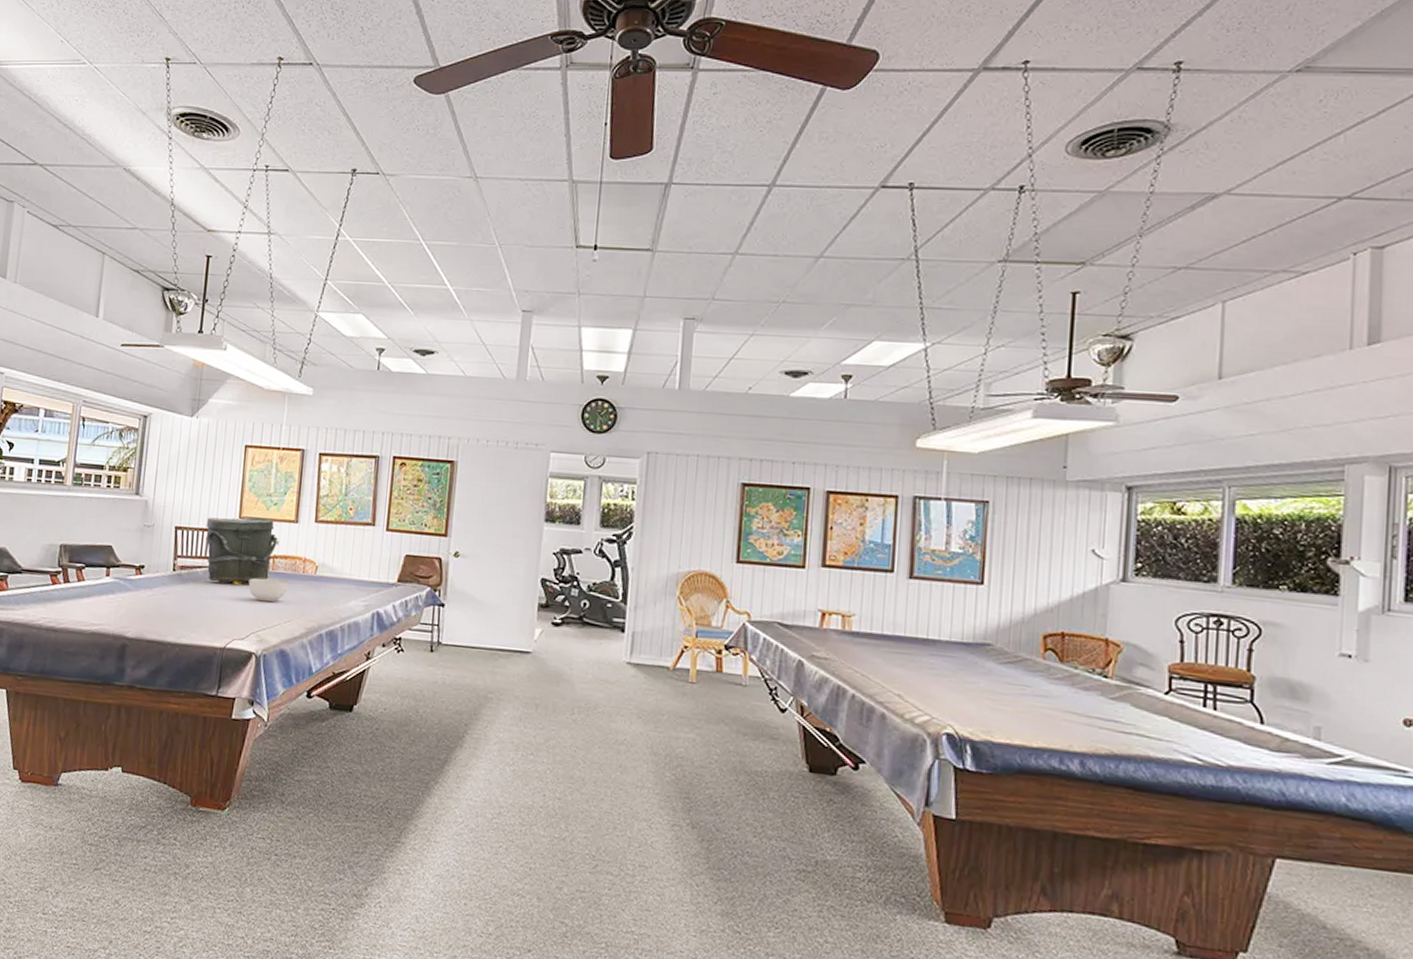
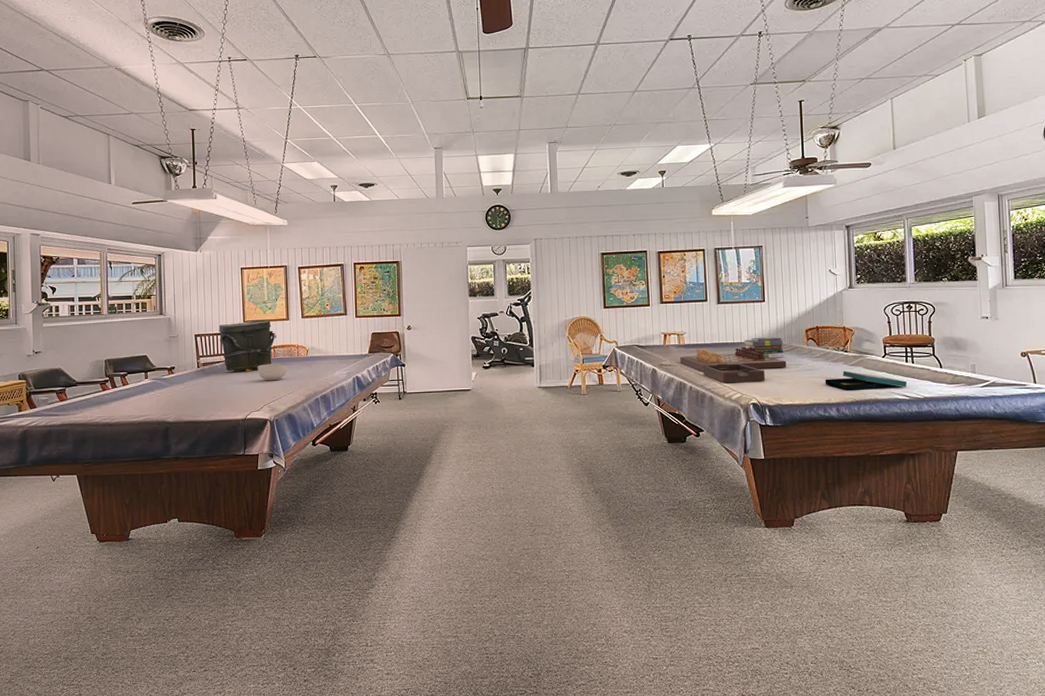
gameboard: none [841,640,1008,688] -> present [680,346,787,372]
tray: none [874,666,971,703] -> present [703,363,765,384]
books: none [944,636,1005,672] -> present [744,336,784,359]
board game: none [1066,705,1203,745] -> present [825,370,908,390]

